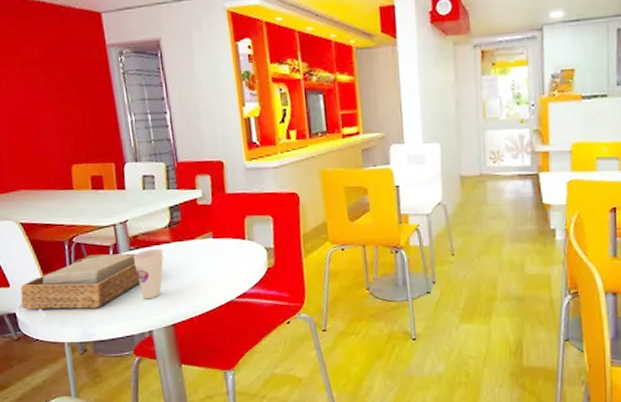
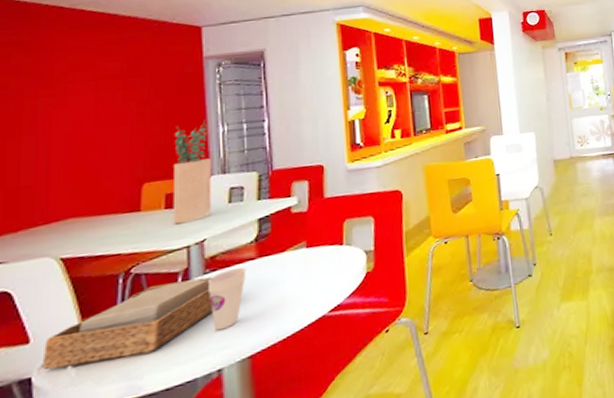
vase: none [90,108,130,204] -> present [172,120,211,225]

